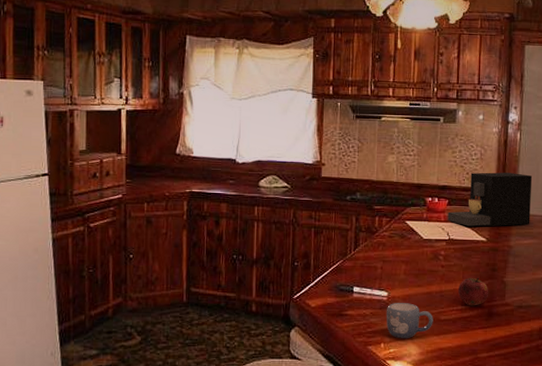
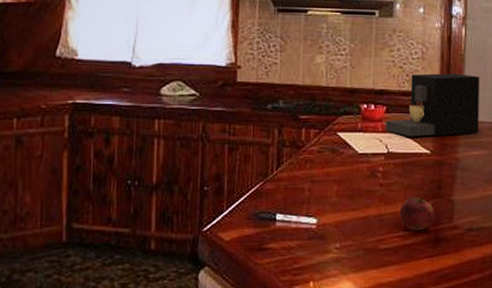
mug: present [386,303,433,339] -> none [315,231,371,275]

